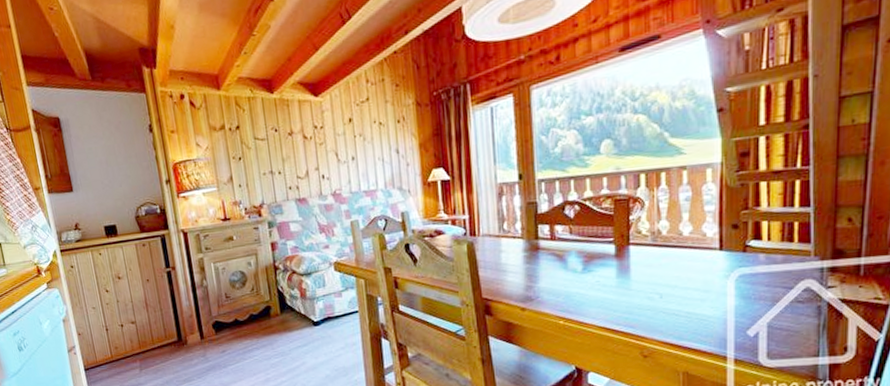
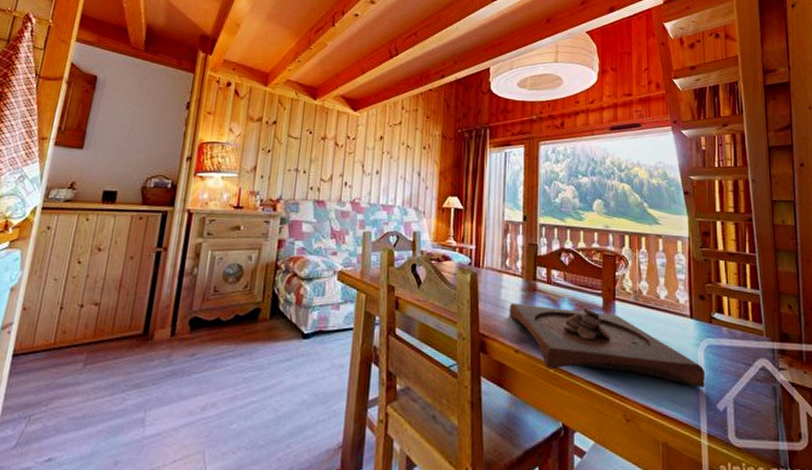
wooden tray: none [511,257,736,320] -> present [509,302,706,388]

